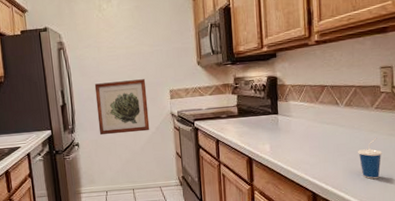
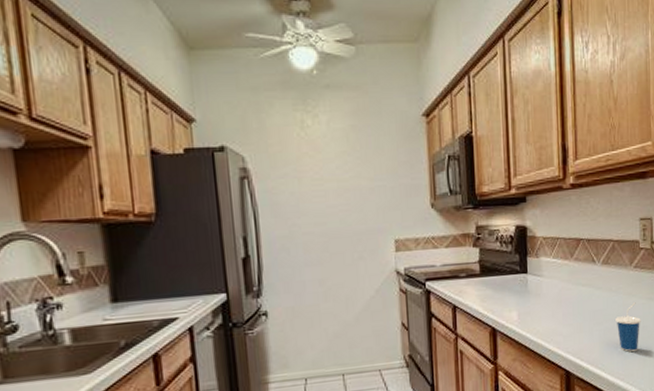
wall art: present [94,79,150,136] -> none [292,224,368,301]

